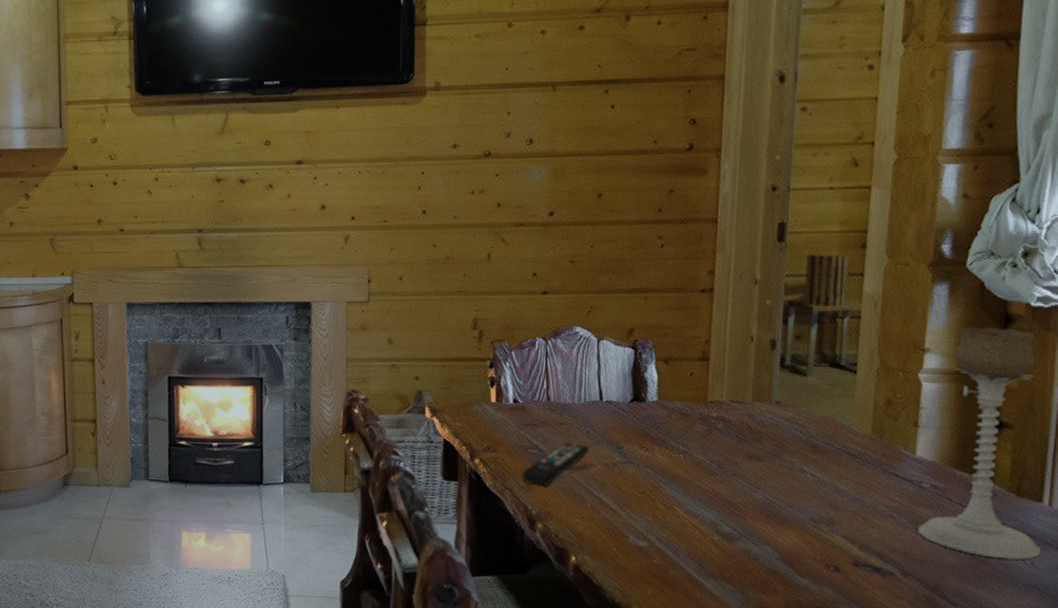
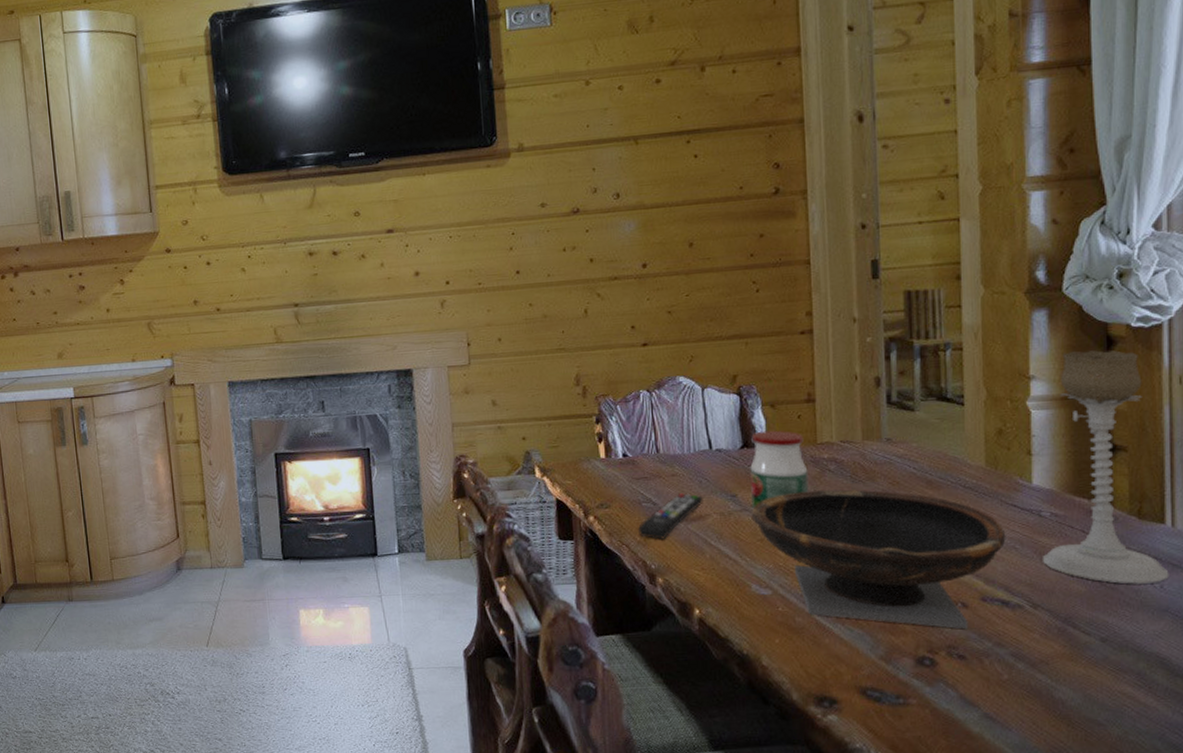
bowl: none [635,448,885,593] -> present [751,489,1006,630]
jar: none [636,386,696,462] -> present [750,430,809,509]

